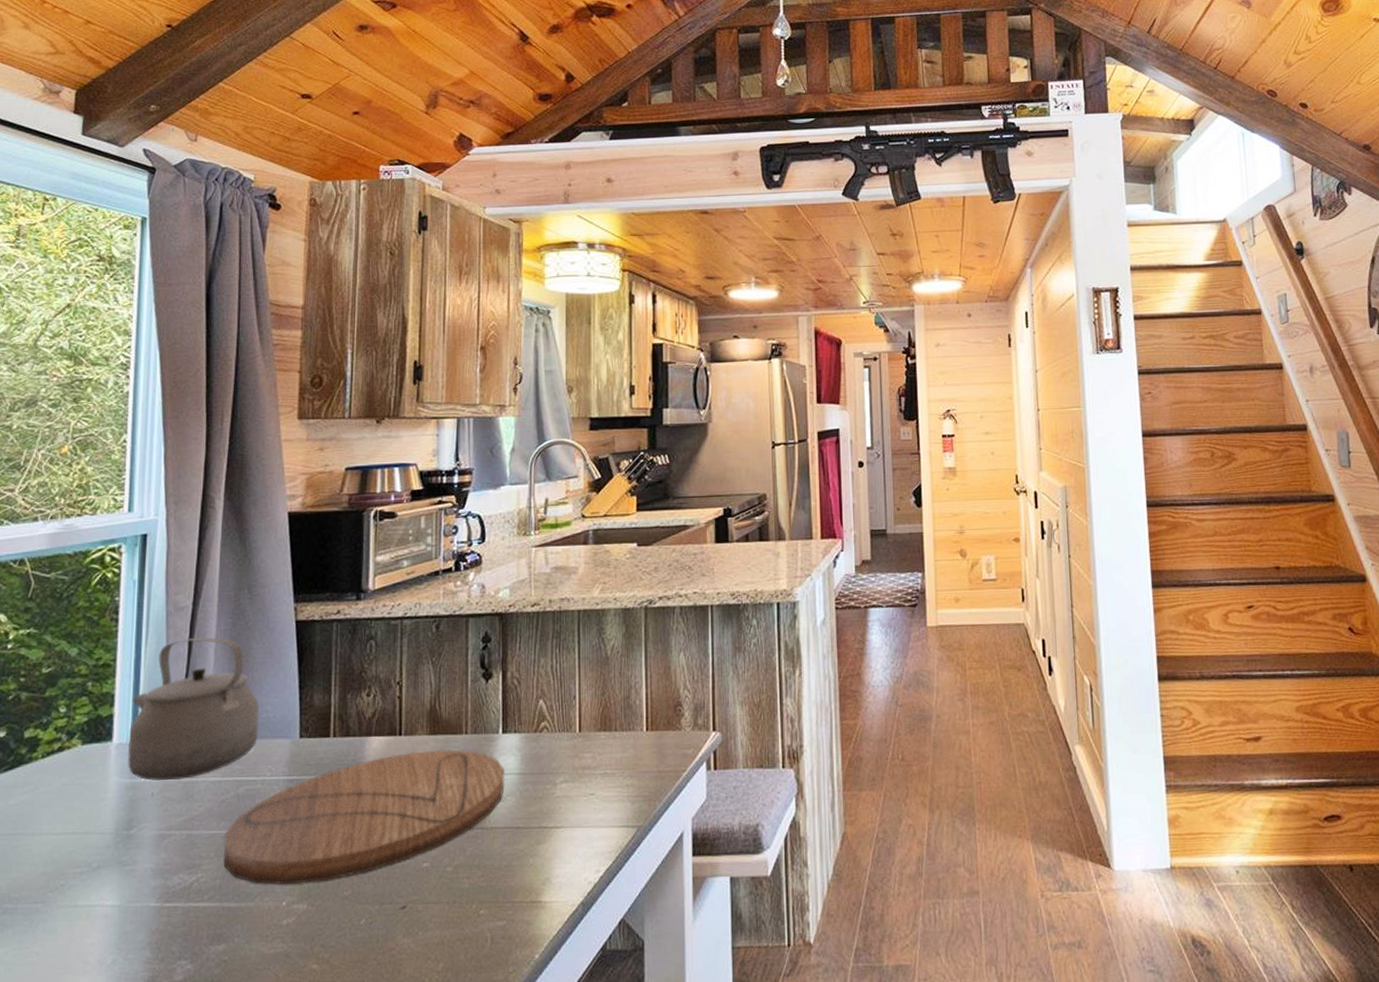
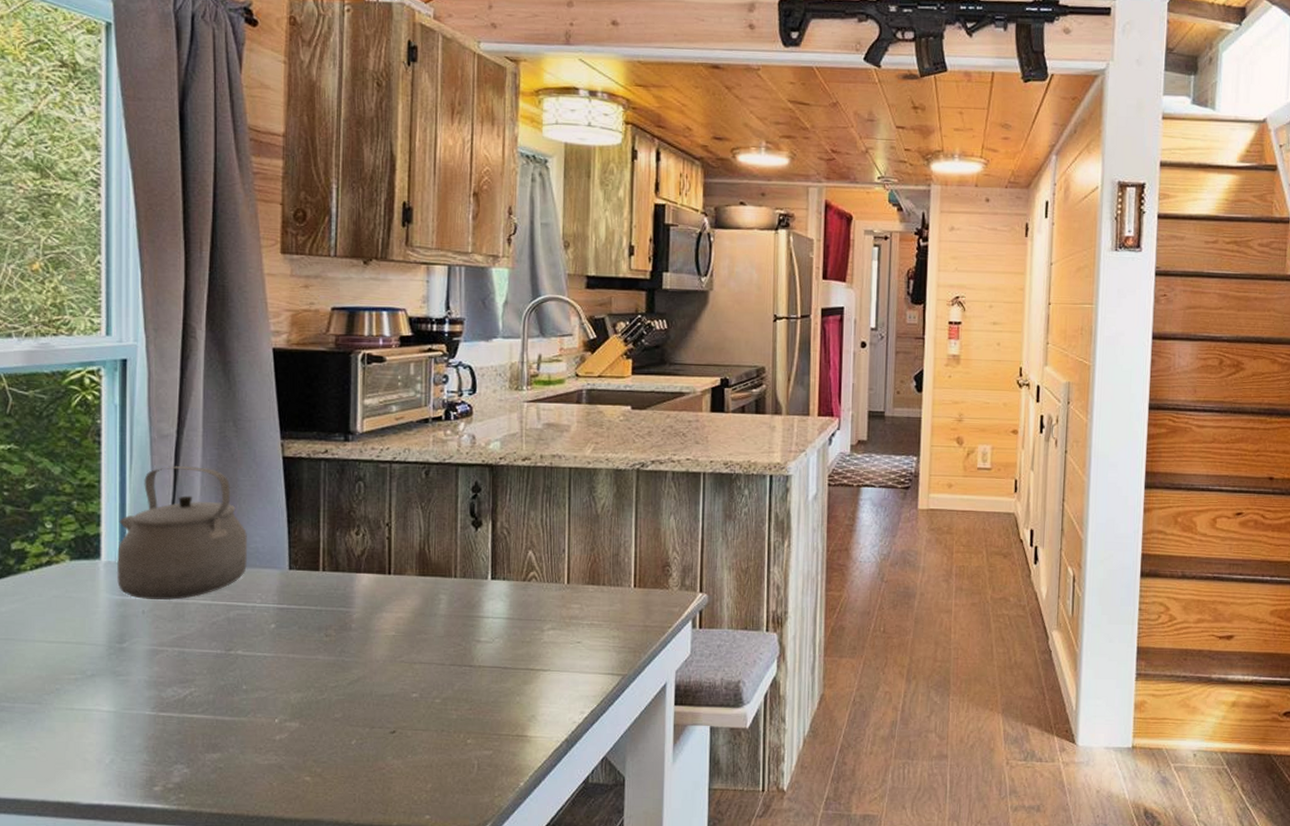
cutting board: present [223,750,505,885] -> none [216,590,493,704]

